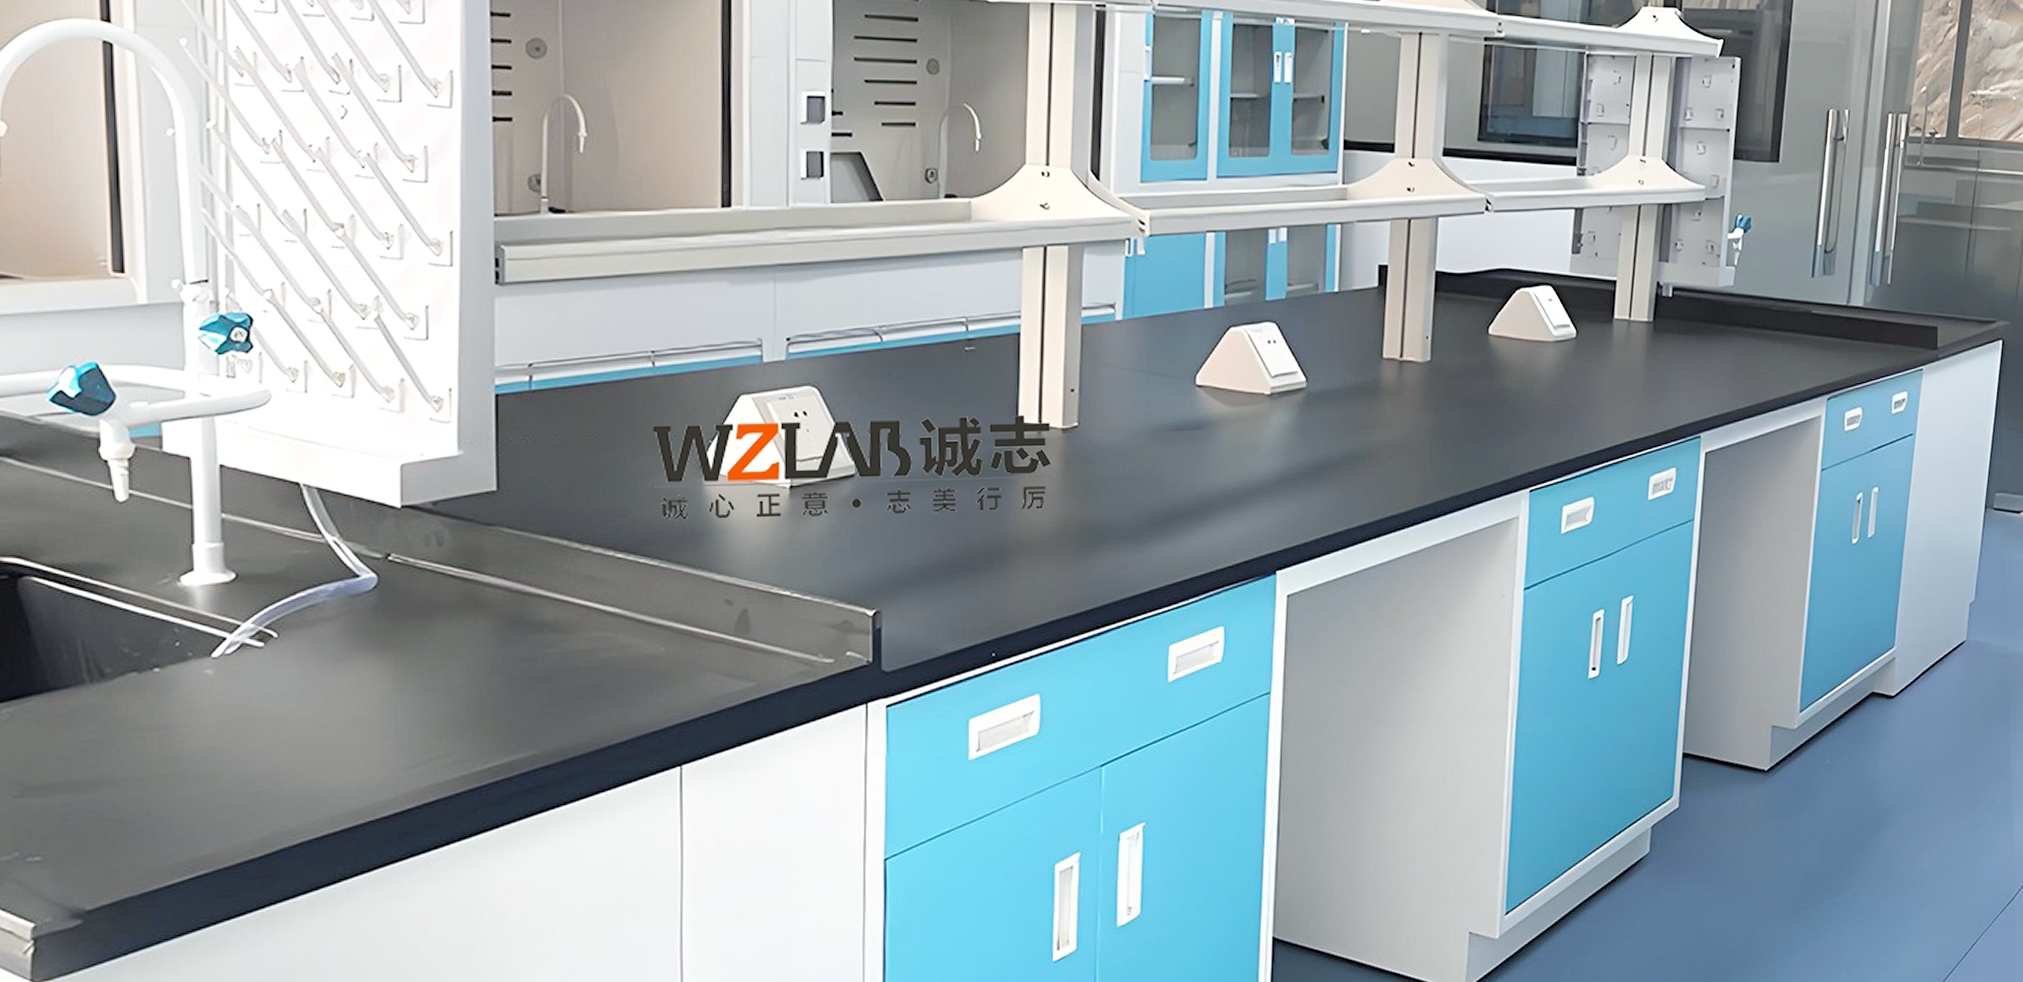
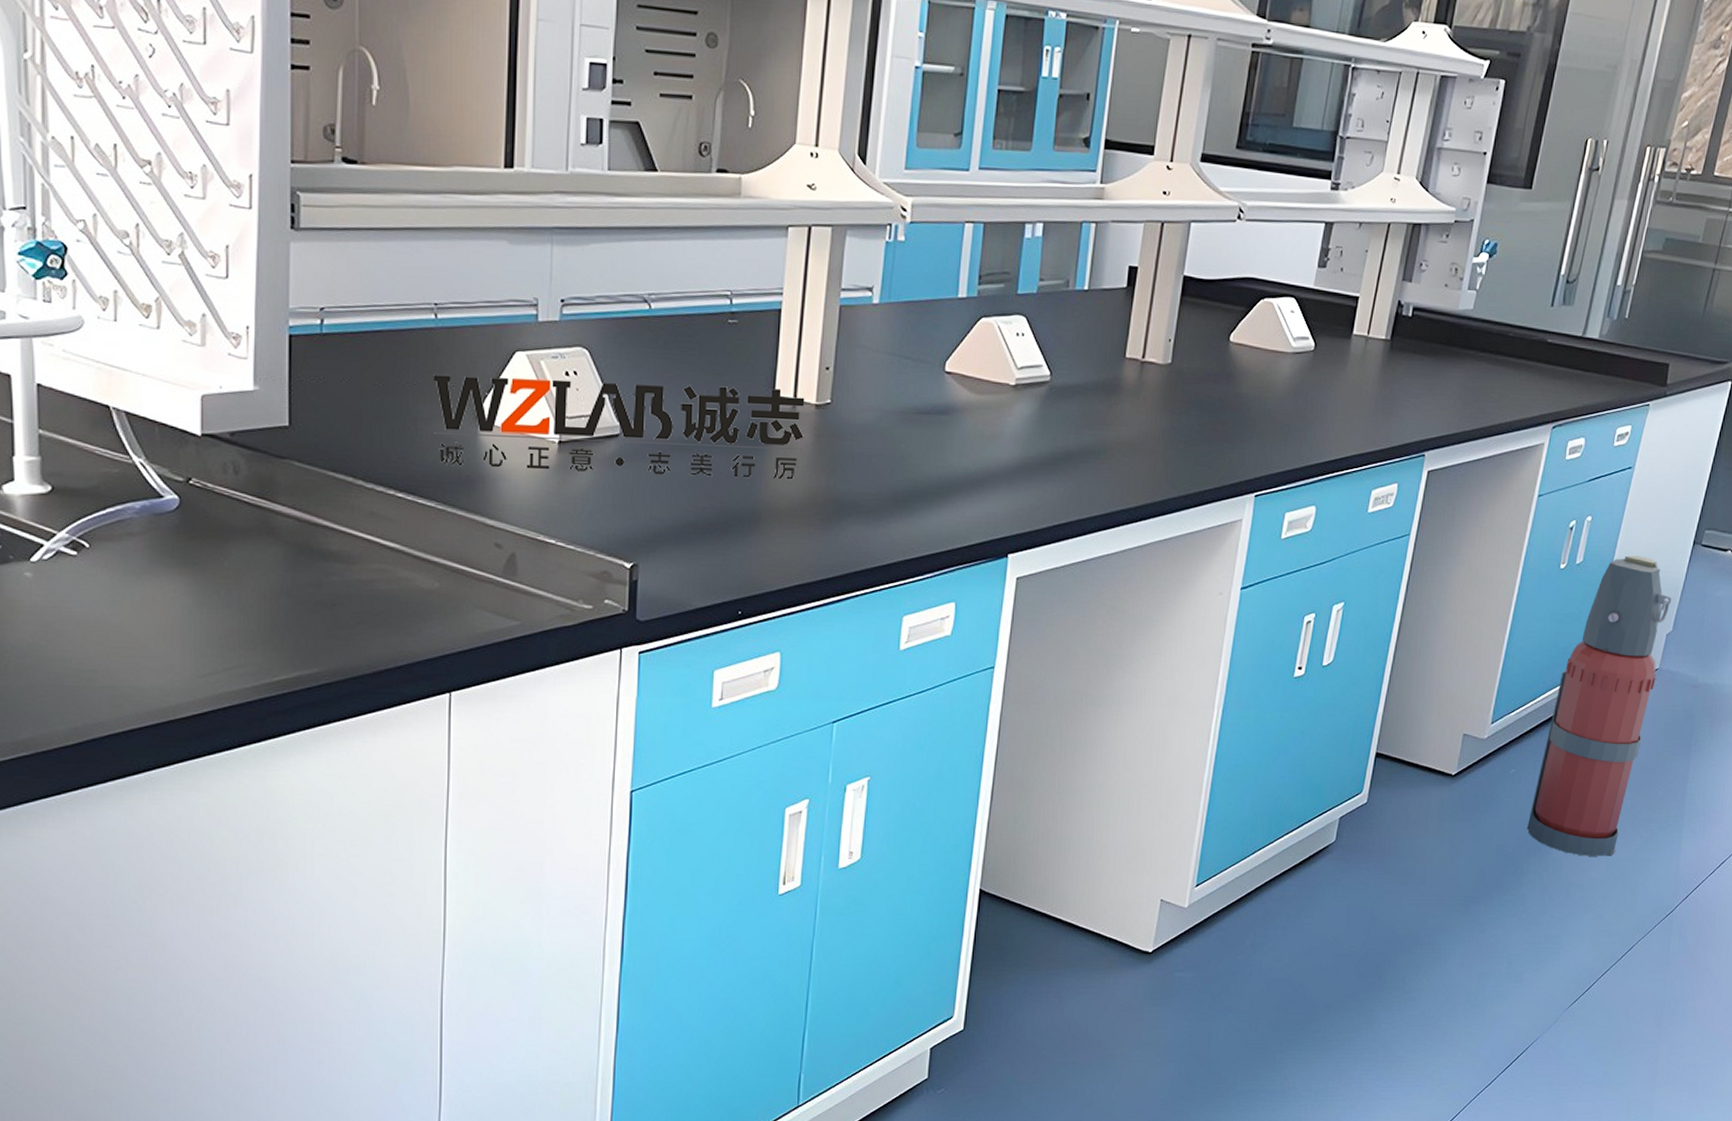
fire extinguisher: none [1850,524,1971,847] -> present [1527,555,1672,856]

